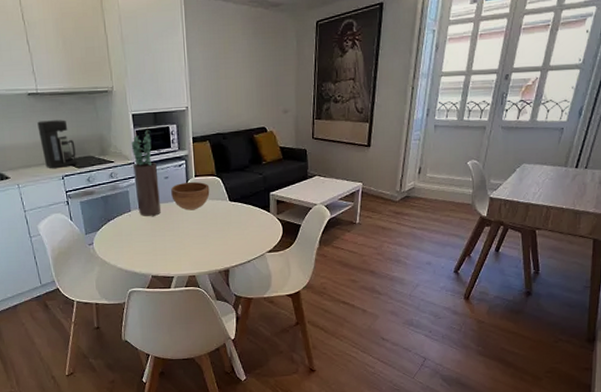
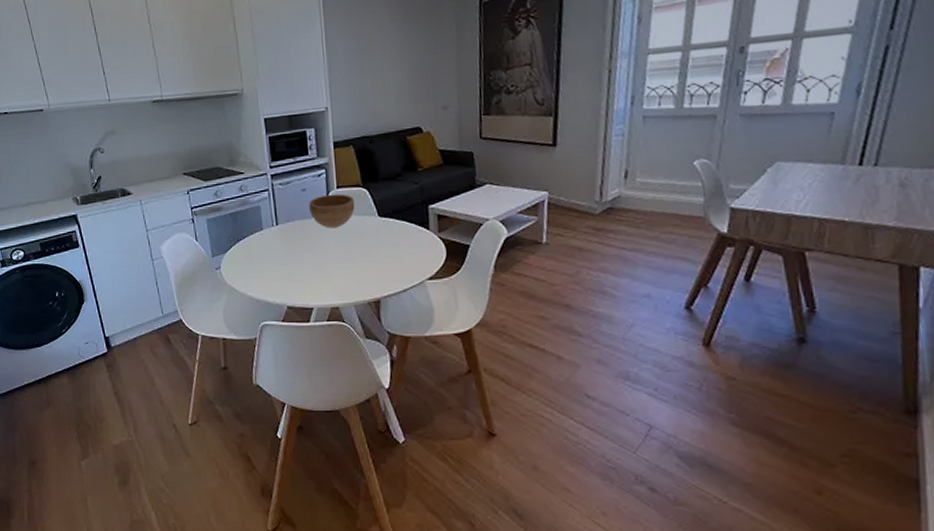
coffee maker: present [37,120,78,169] -> none [162,127,204,183]
vase: present [131,126,162,217] -> none [263,131,298,237]

